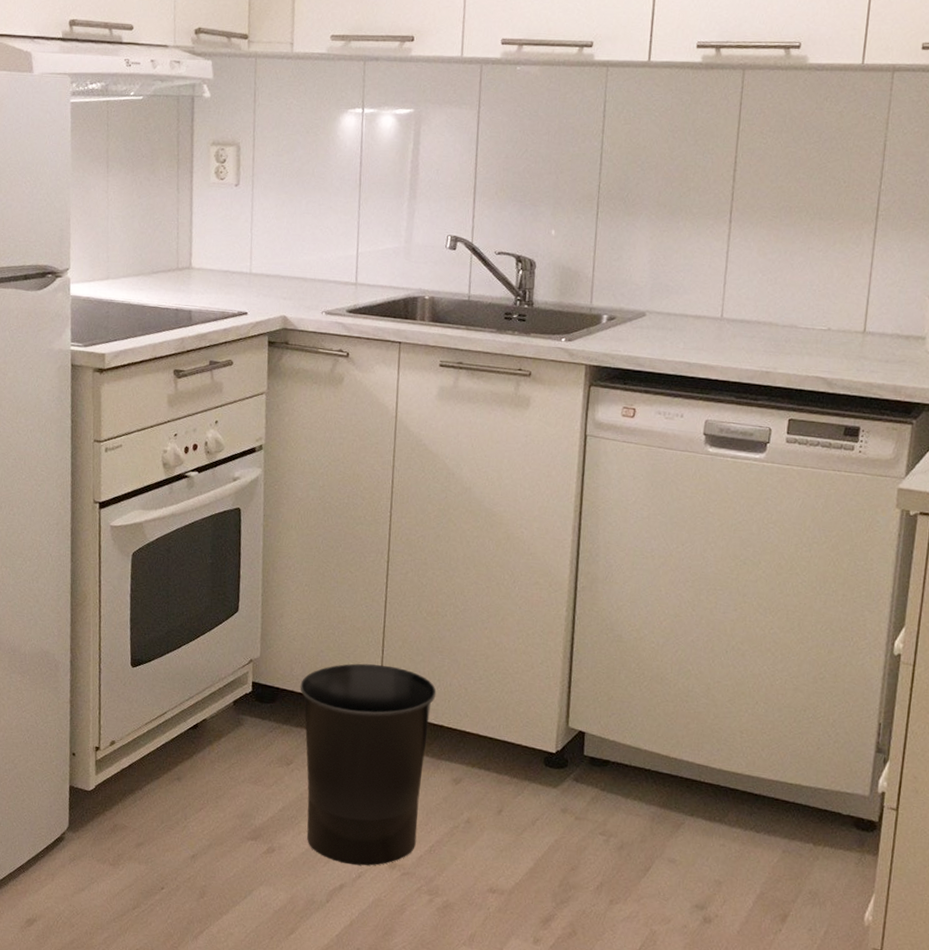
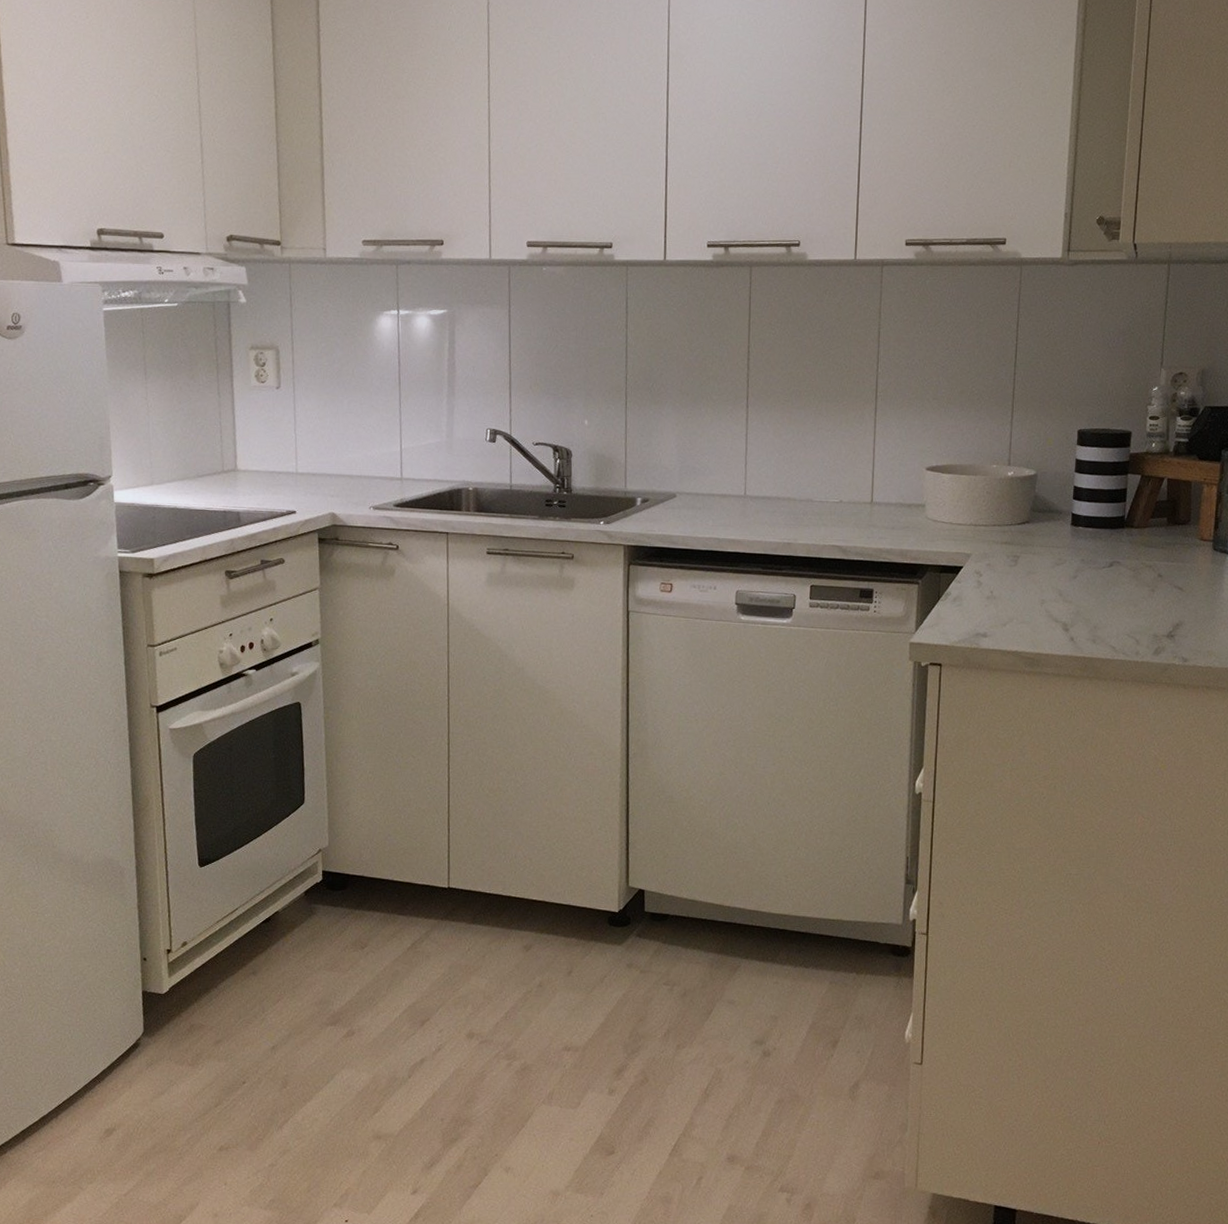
waste bin: present [300,663,437,866] -> none [370,843,503,1038]

